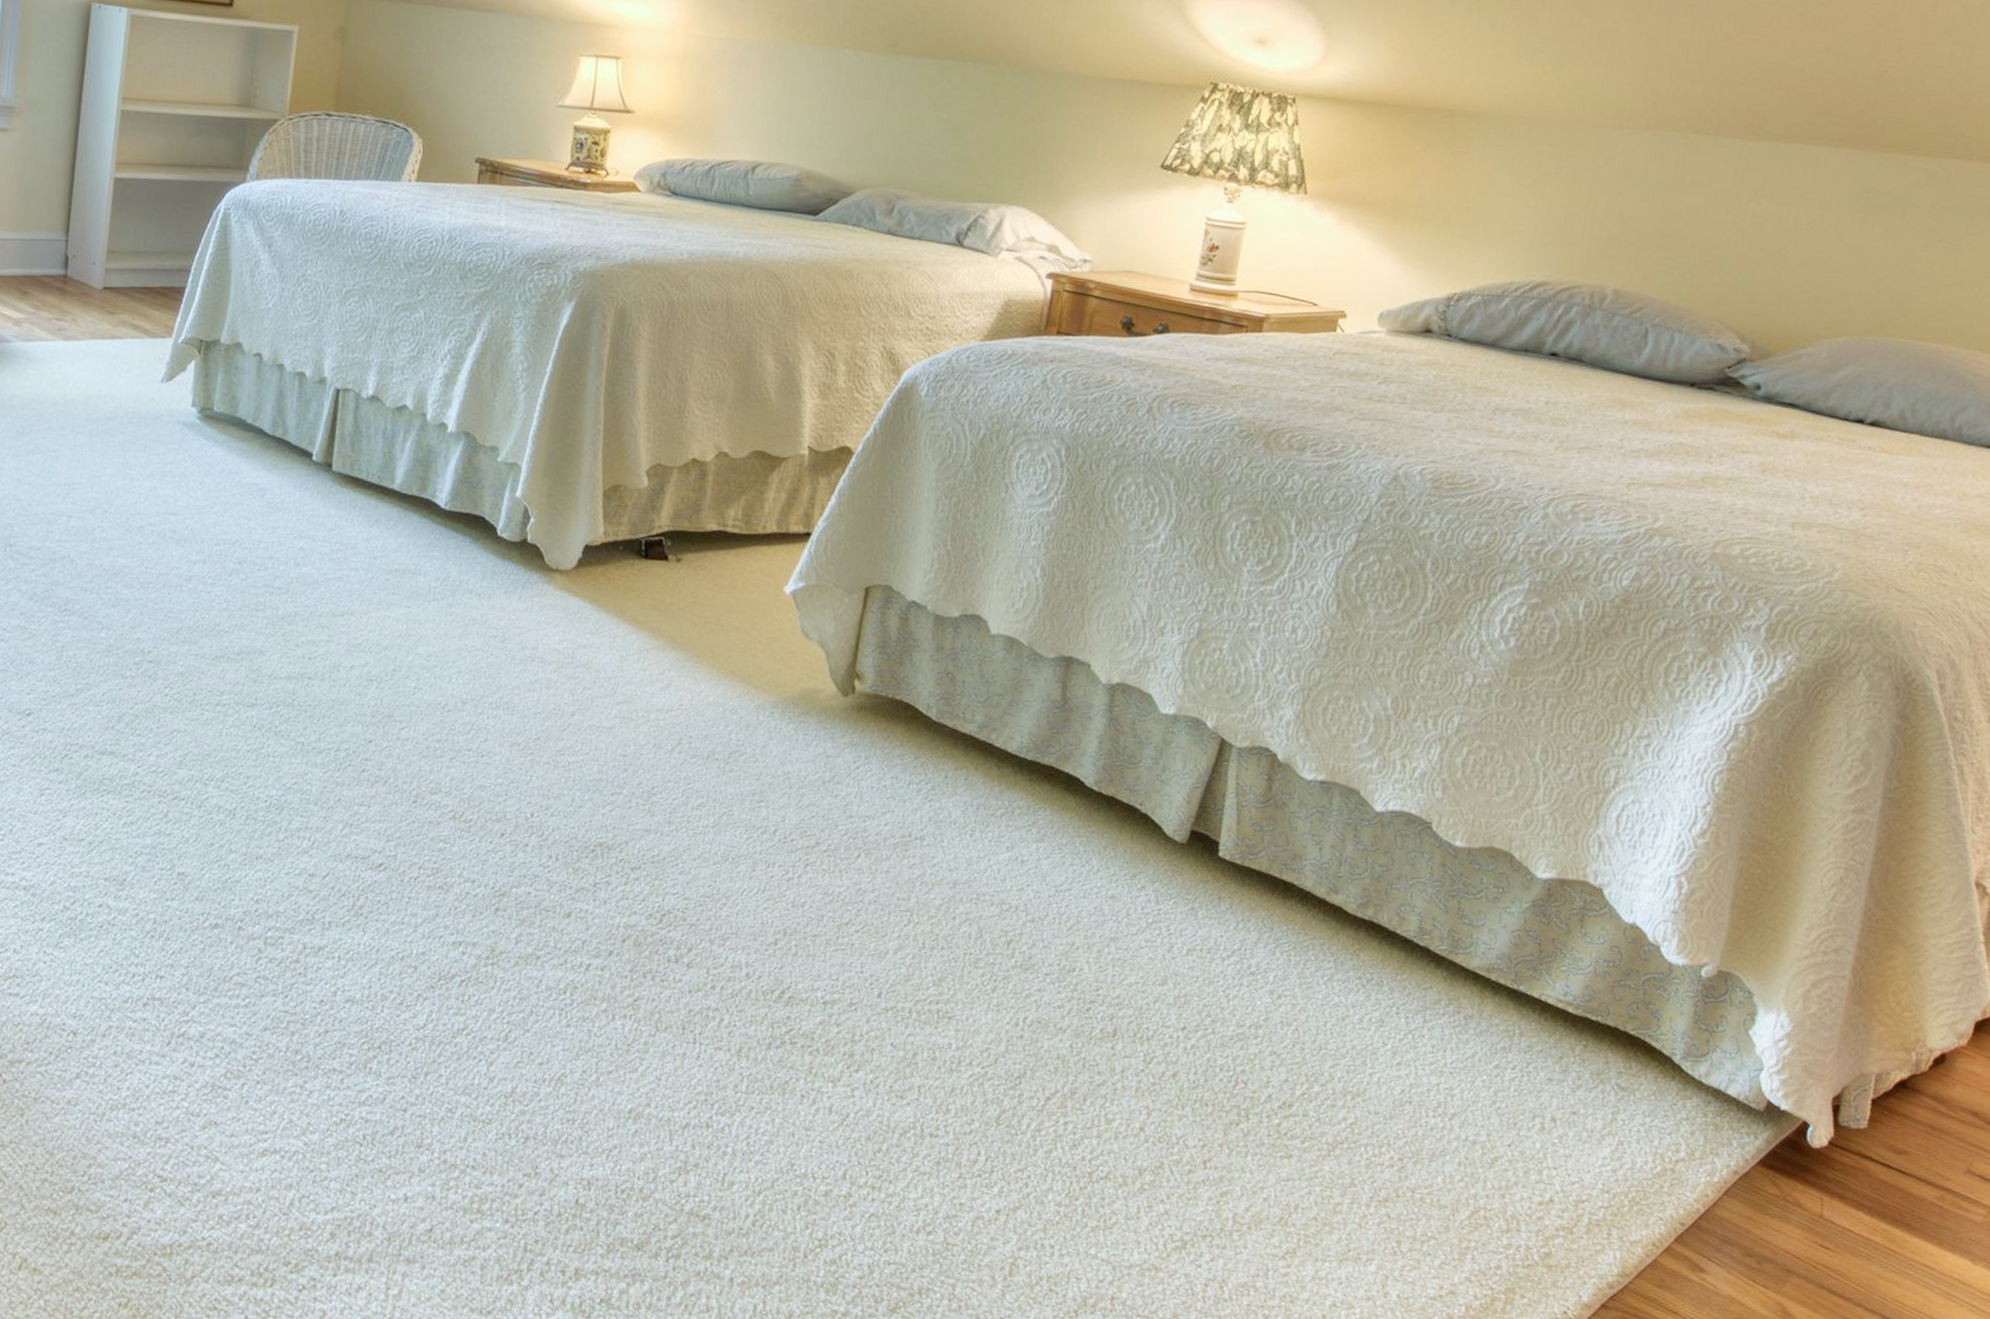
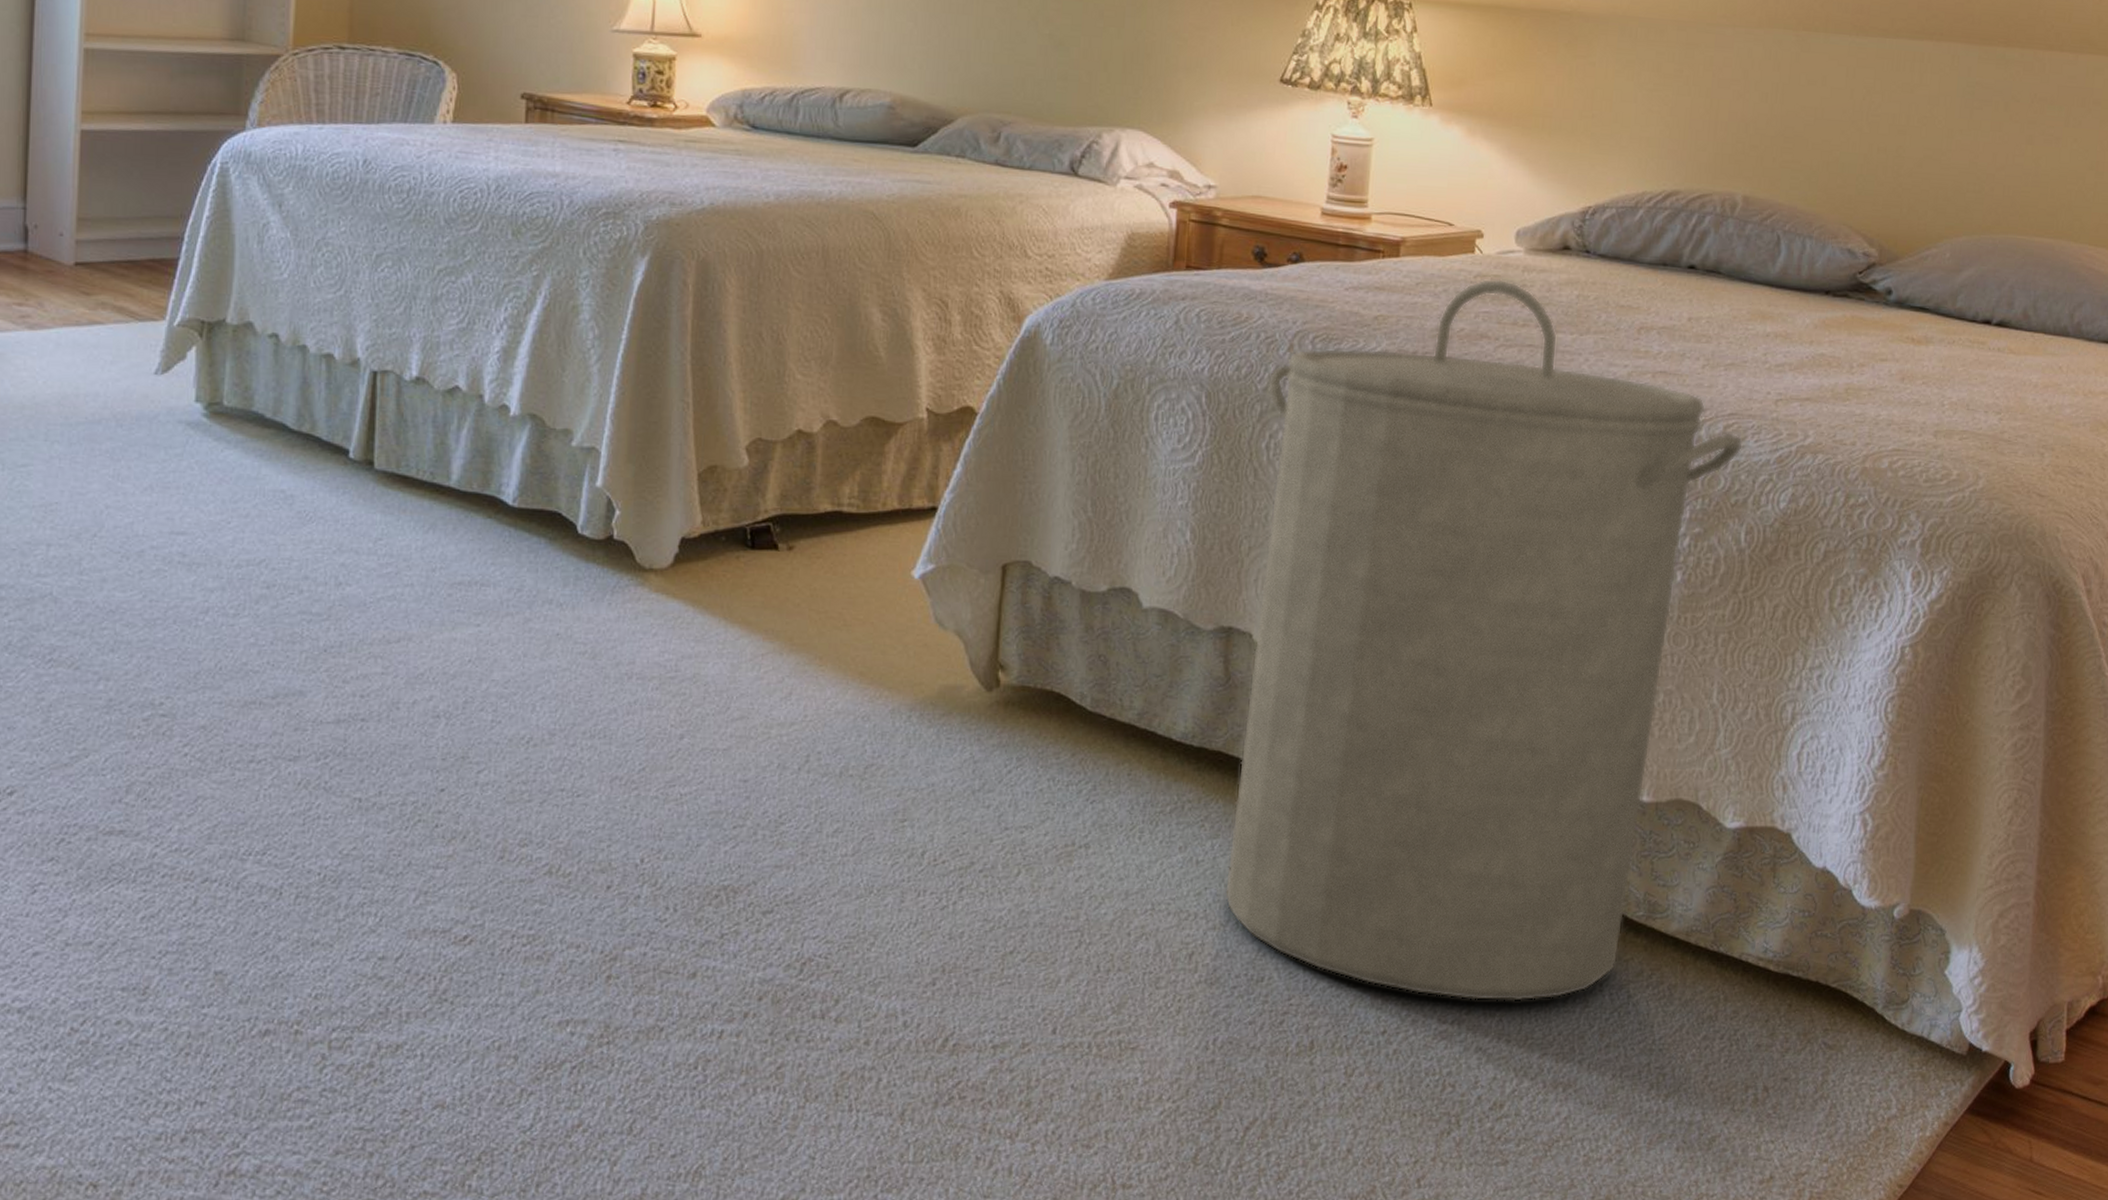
laundry hamper: none [1044,356,1590,1016] -> present [1224,278,1743,1001]

